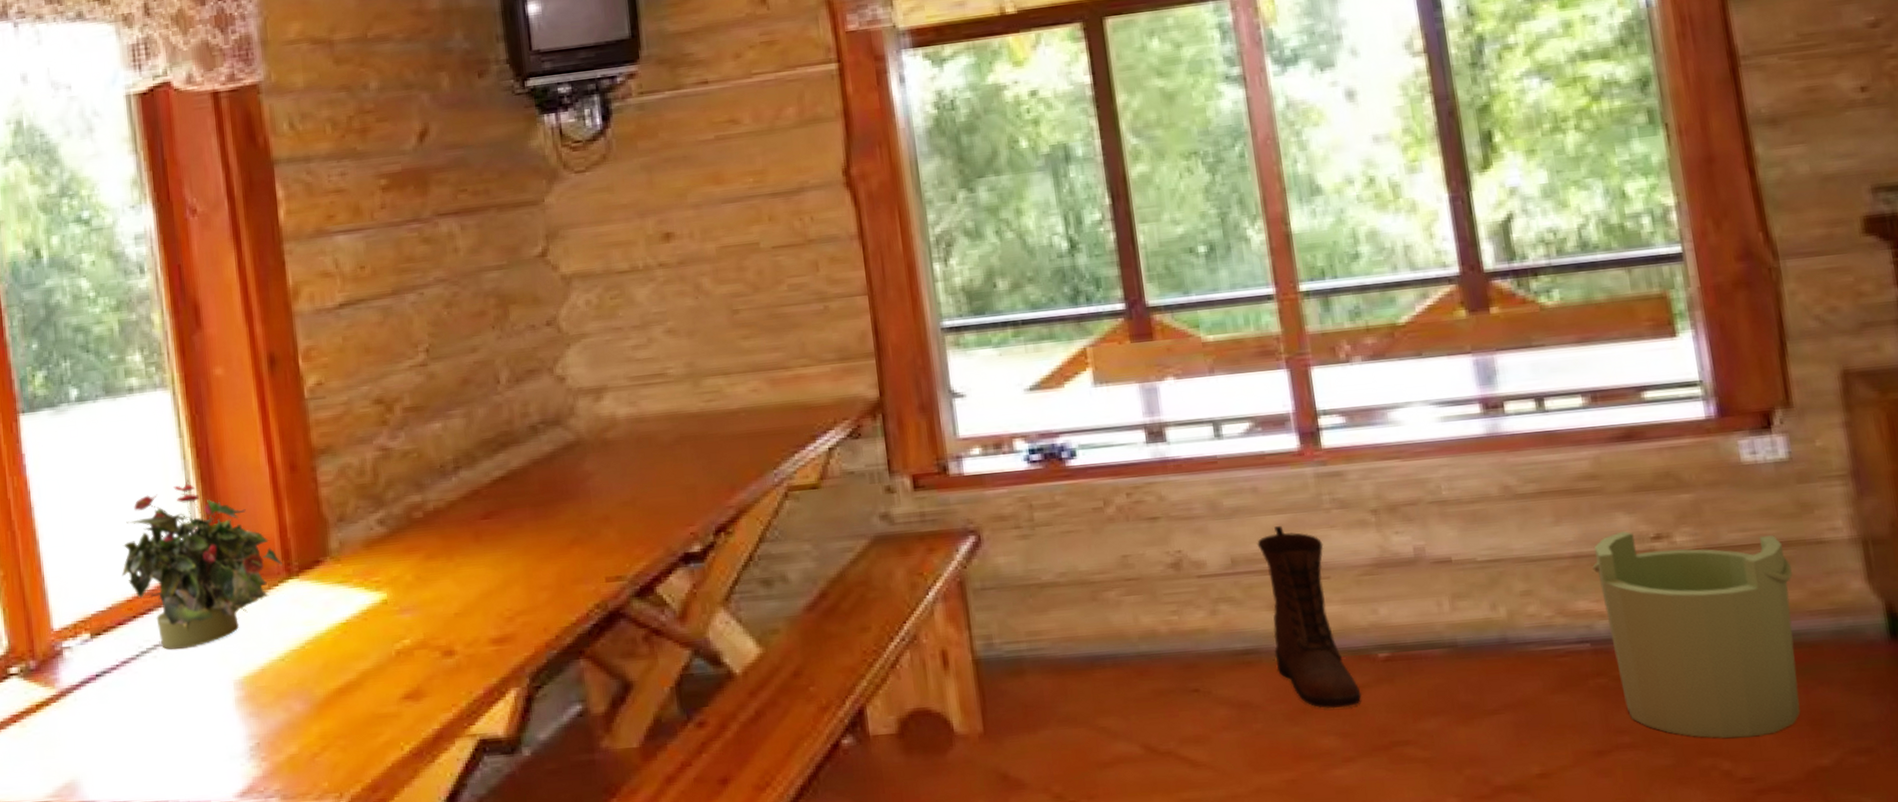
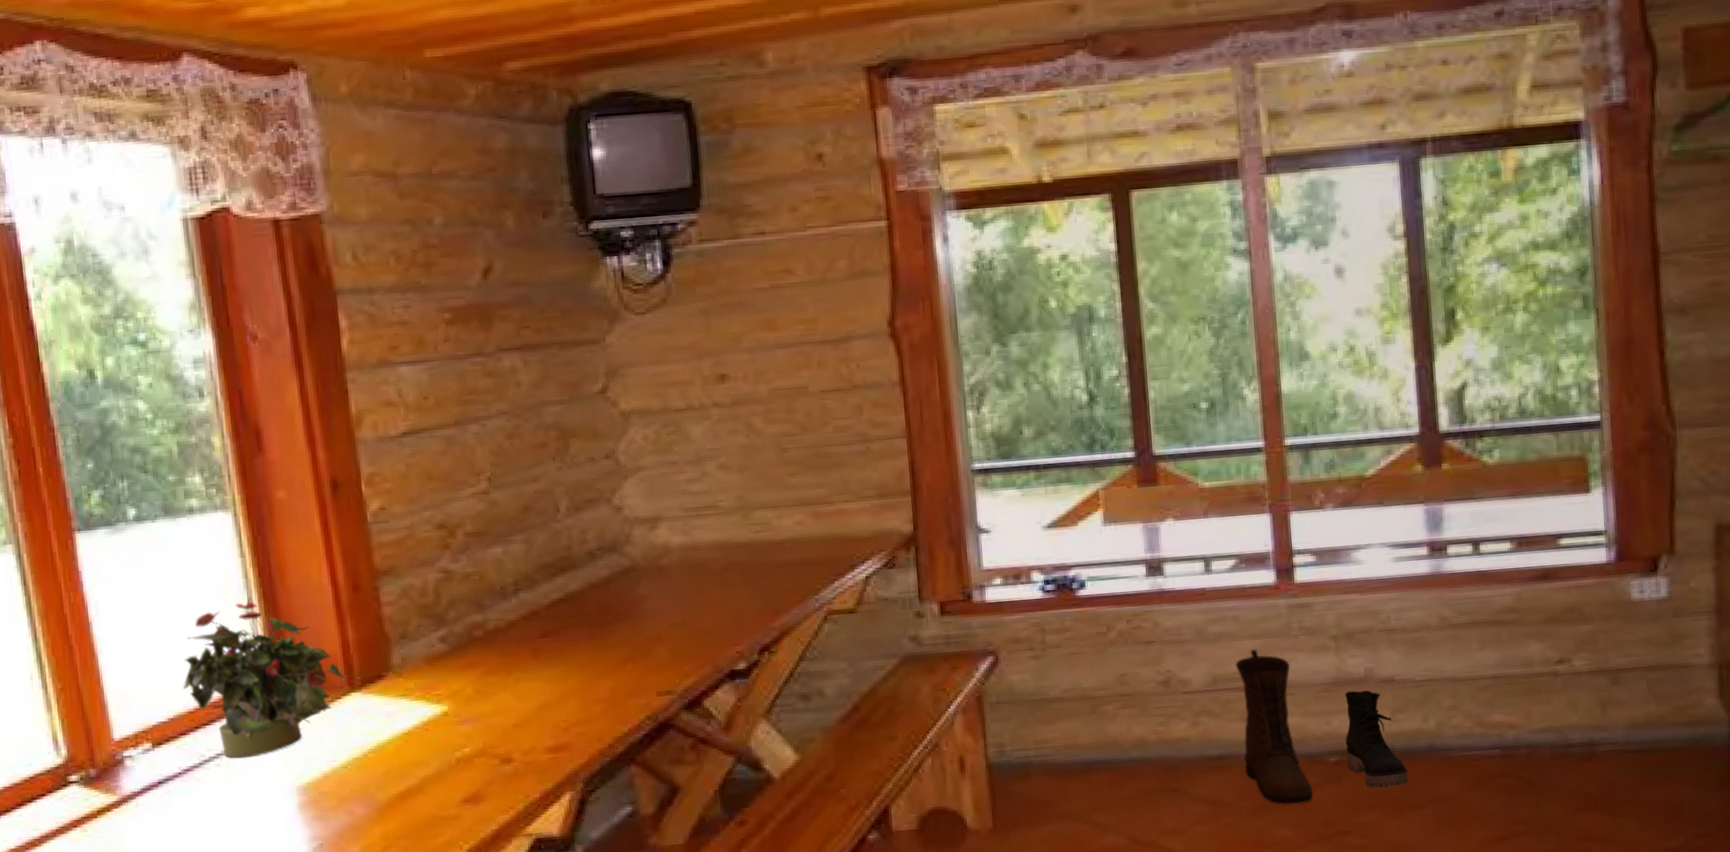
boot: none [1391,573,1478,689] -> present [1344,690,1408,788]
wooden bucket: present [1592,531,1801,739] -> none [1507,656,1662,827]

